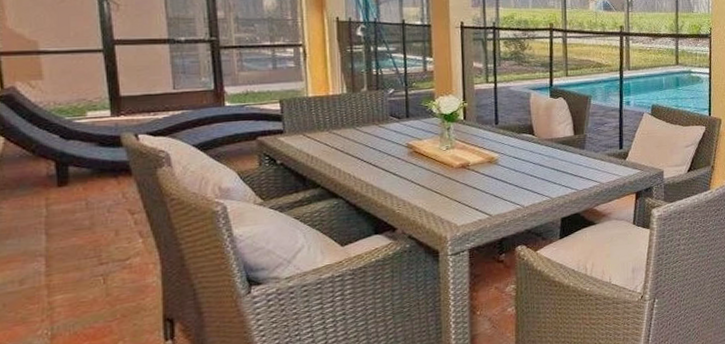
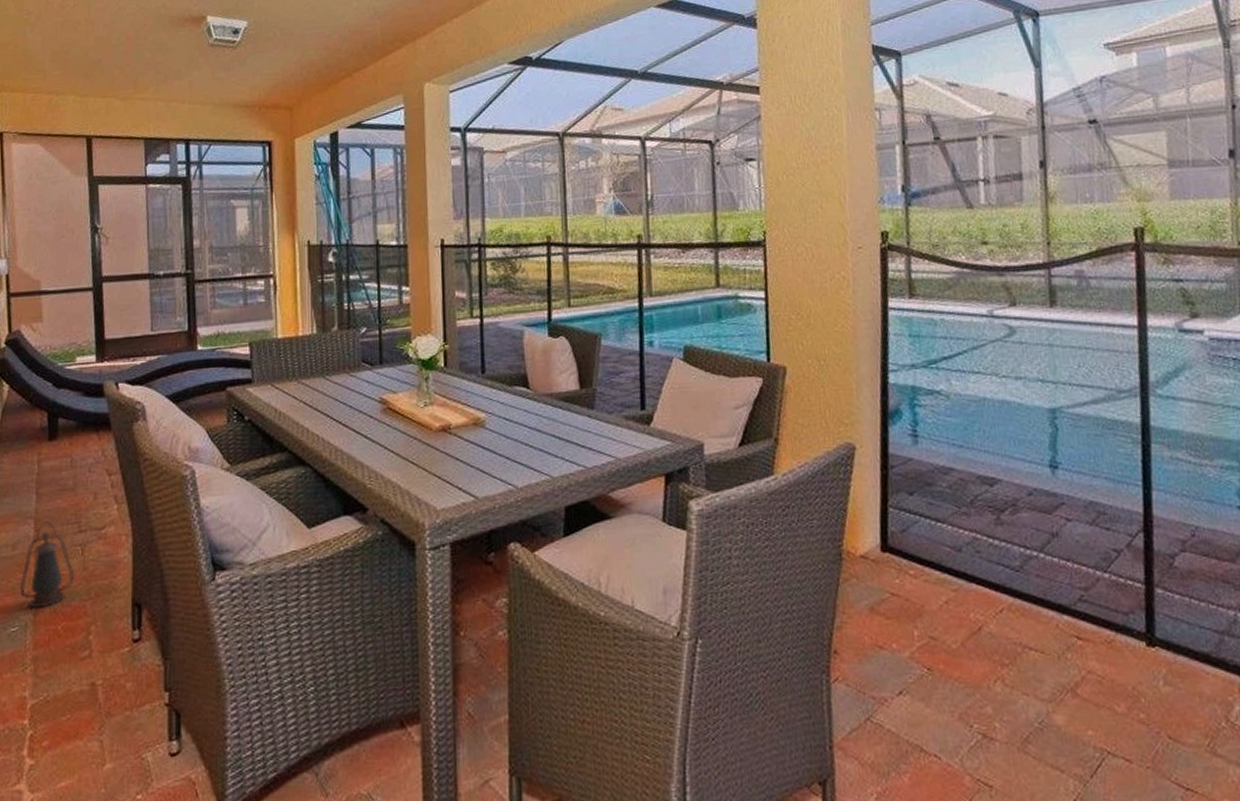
lantern: none [31,256,97,334] -> present [19,520,75,609]

